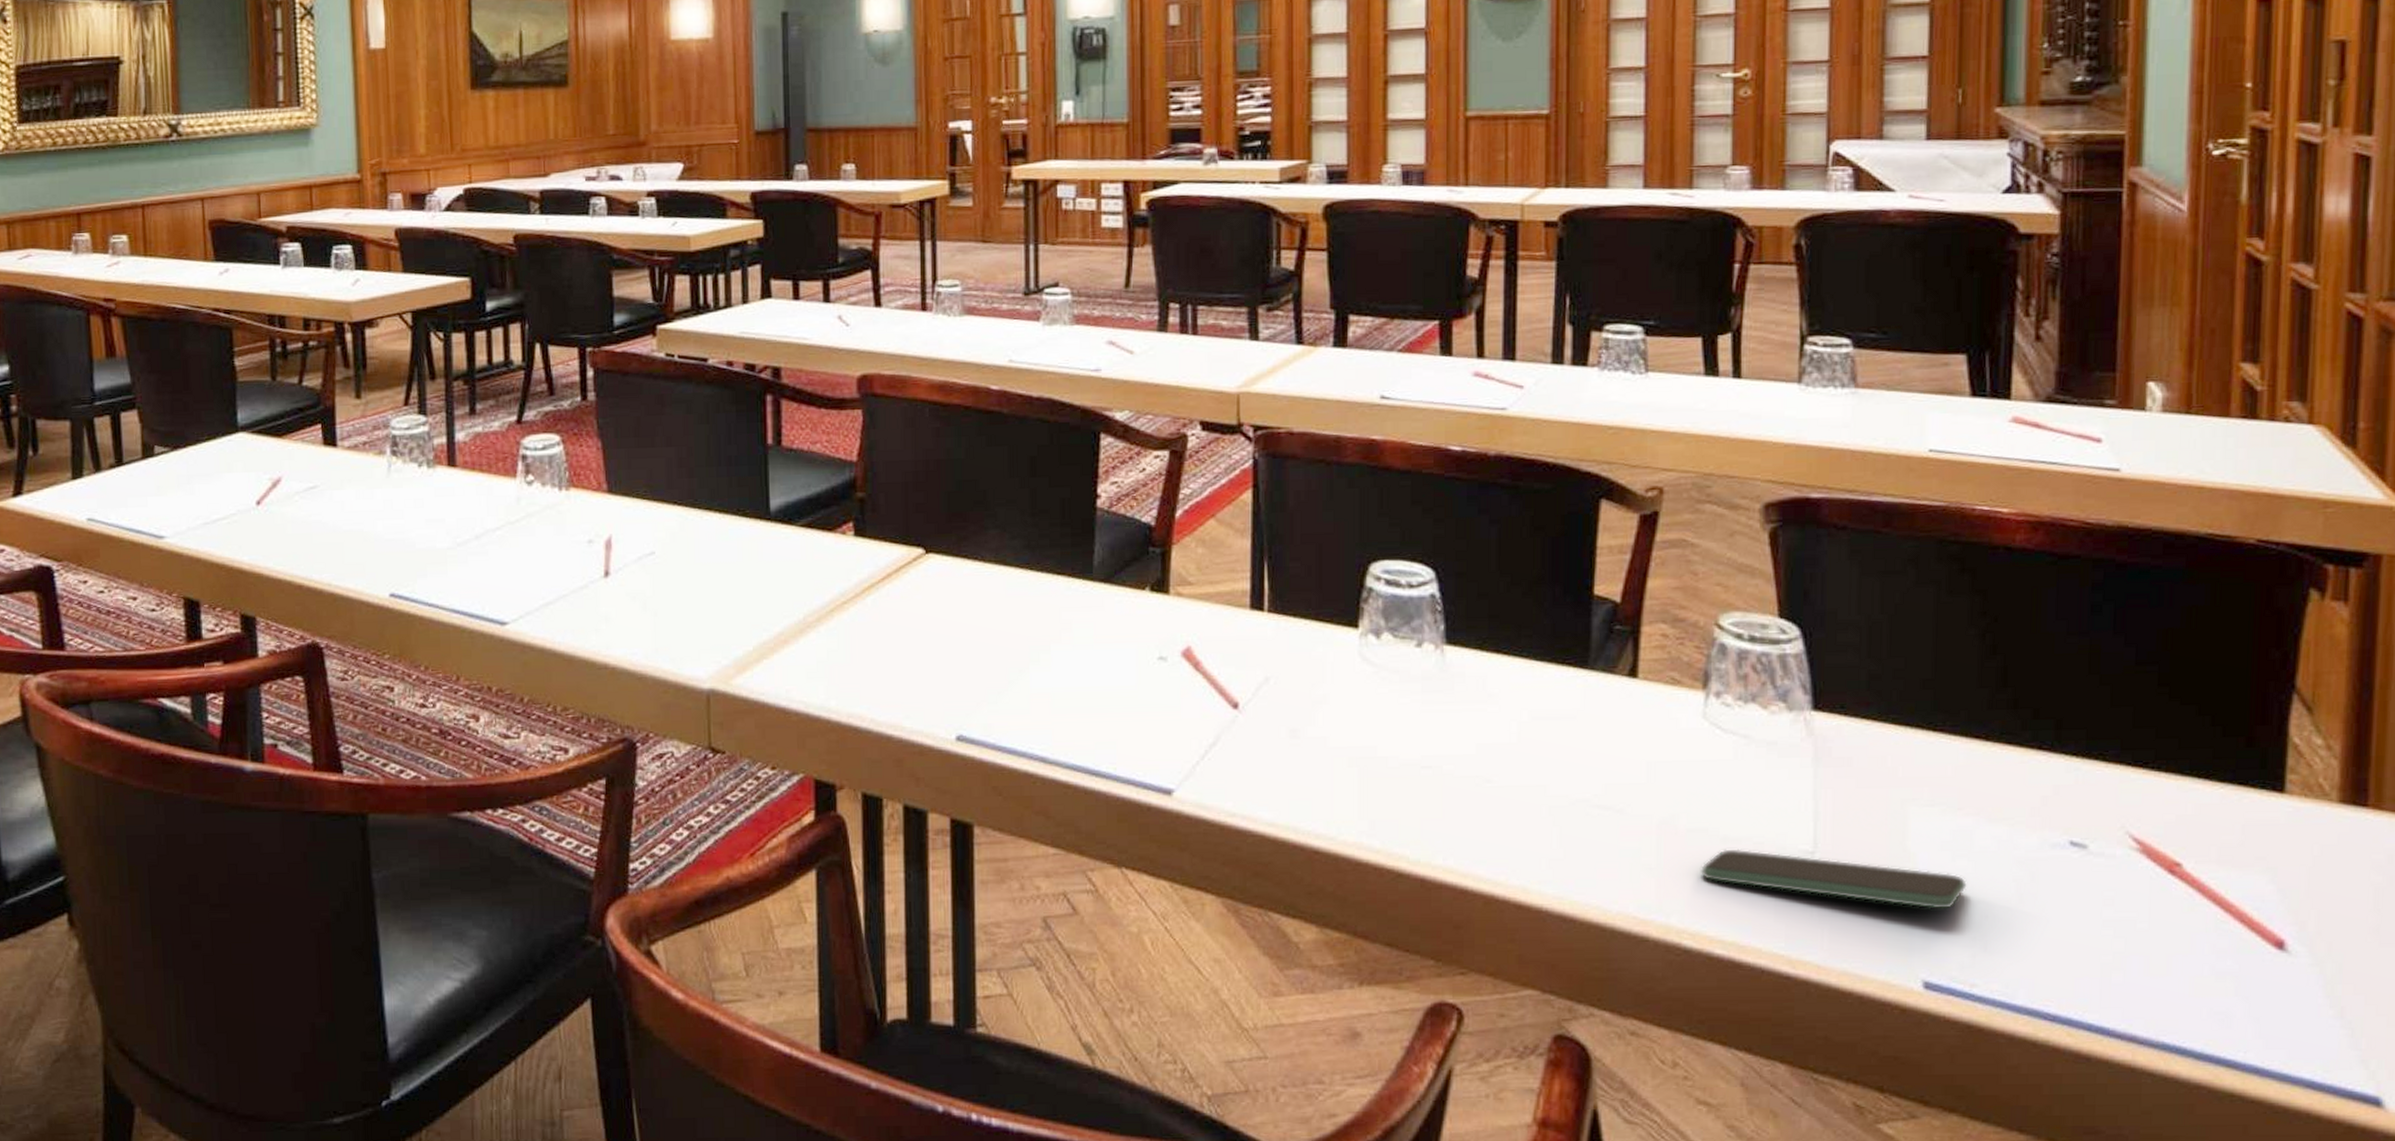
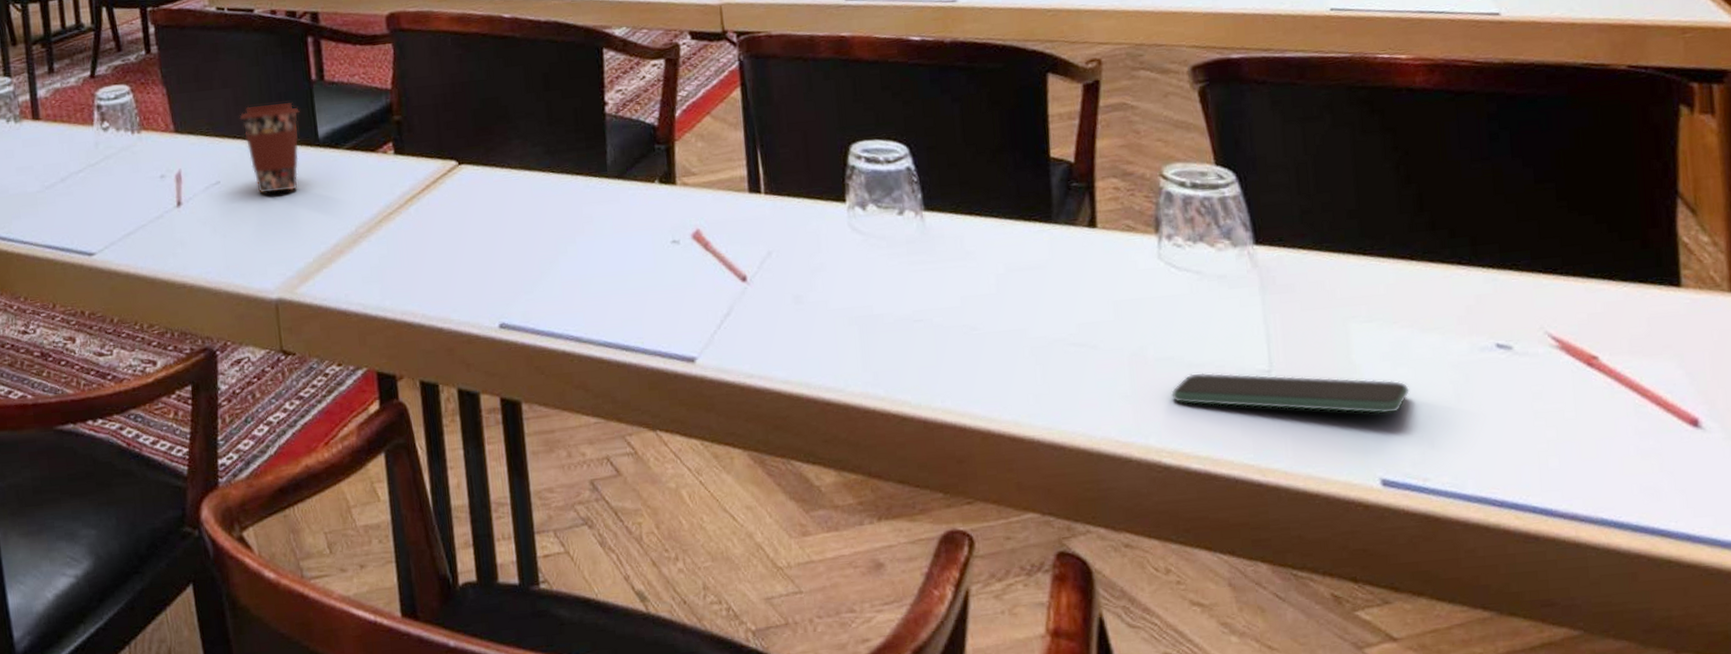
coffee cup: none [682,468,751,569] -> present [239,102,300,194]

